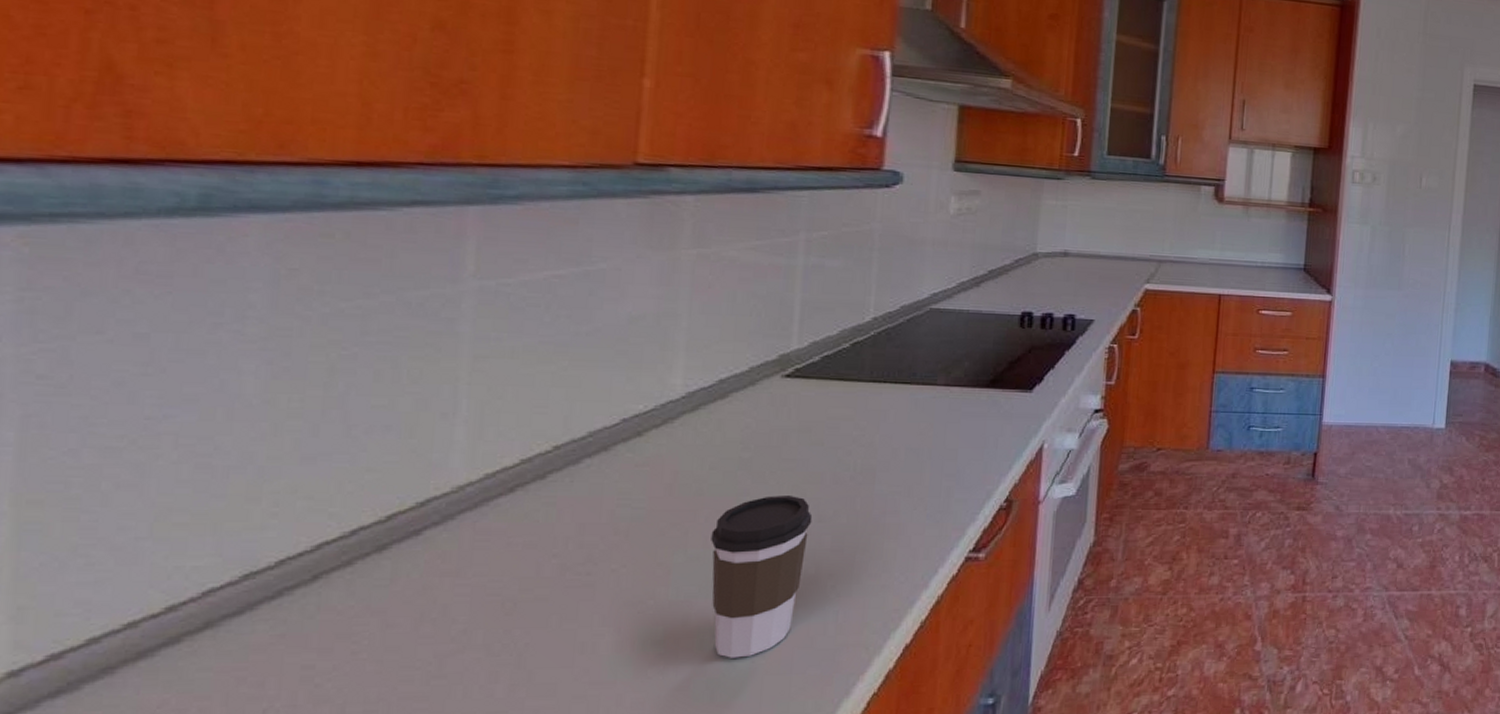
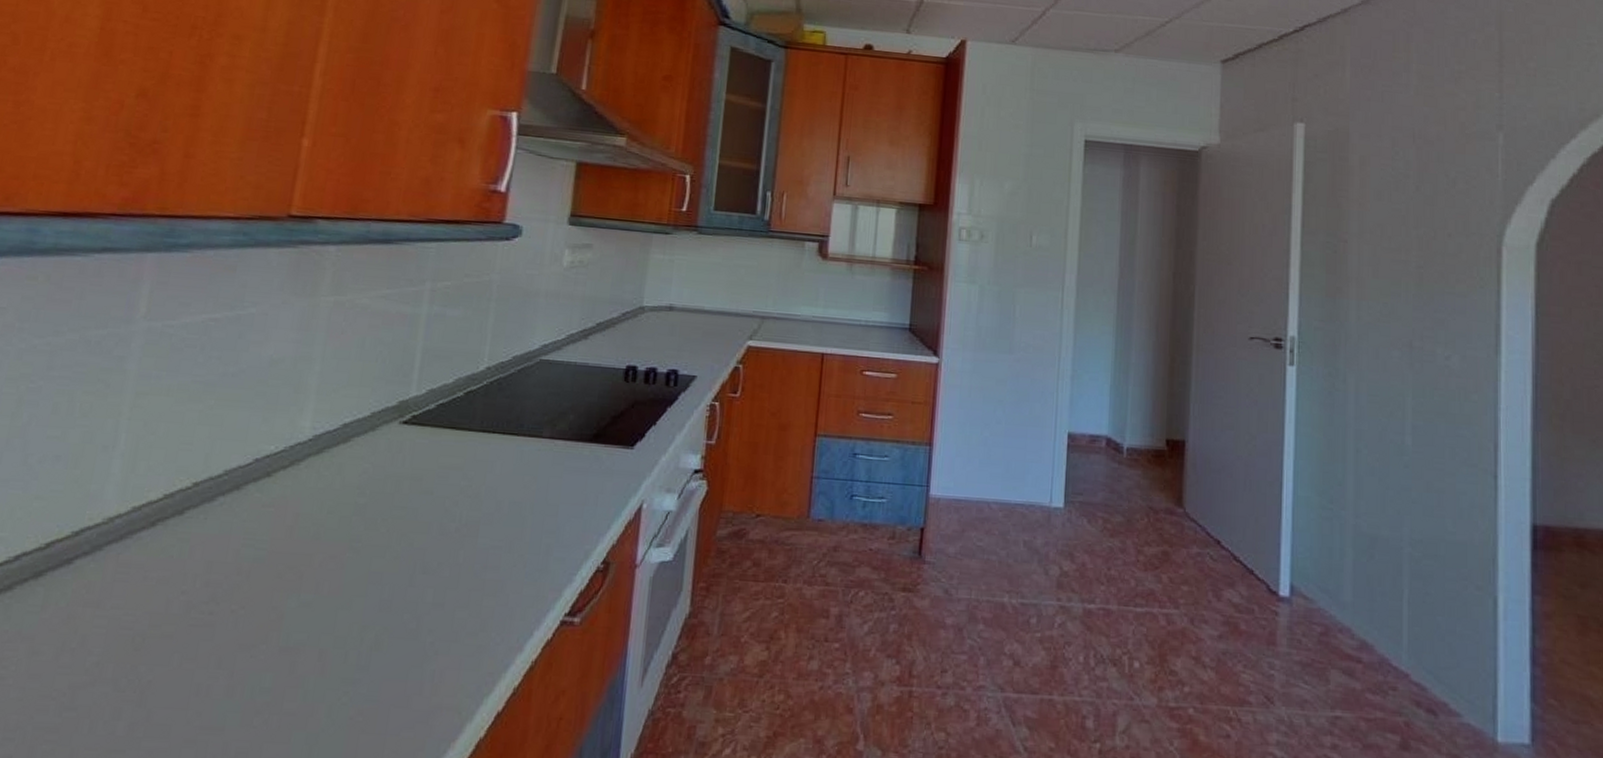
coffee cup: present [711,496,813,658] -> none [317,543,418,713]

